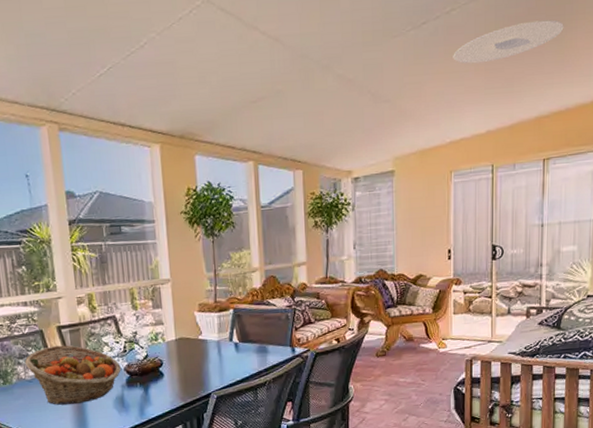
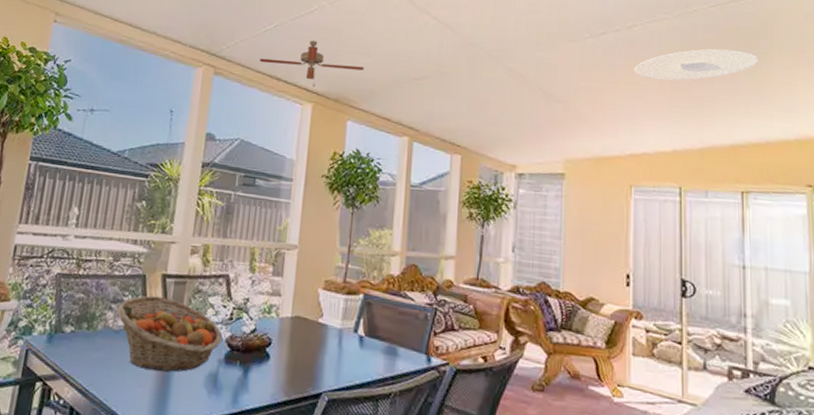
ceiling fan: none [100,78,204,127] -> present [259,41,365,87]

